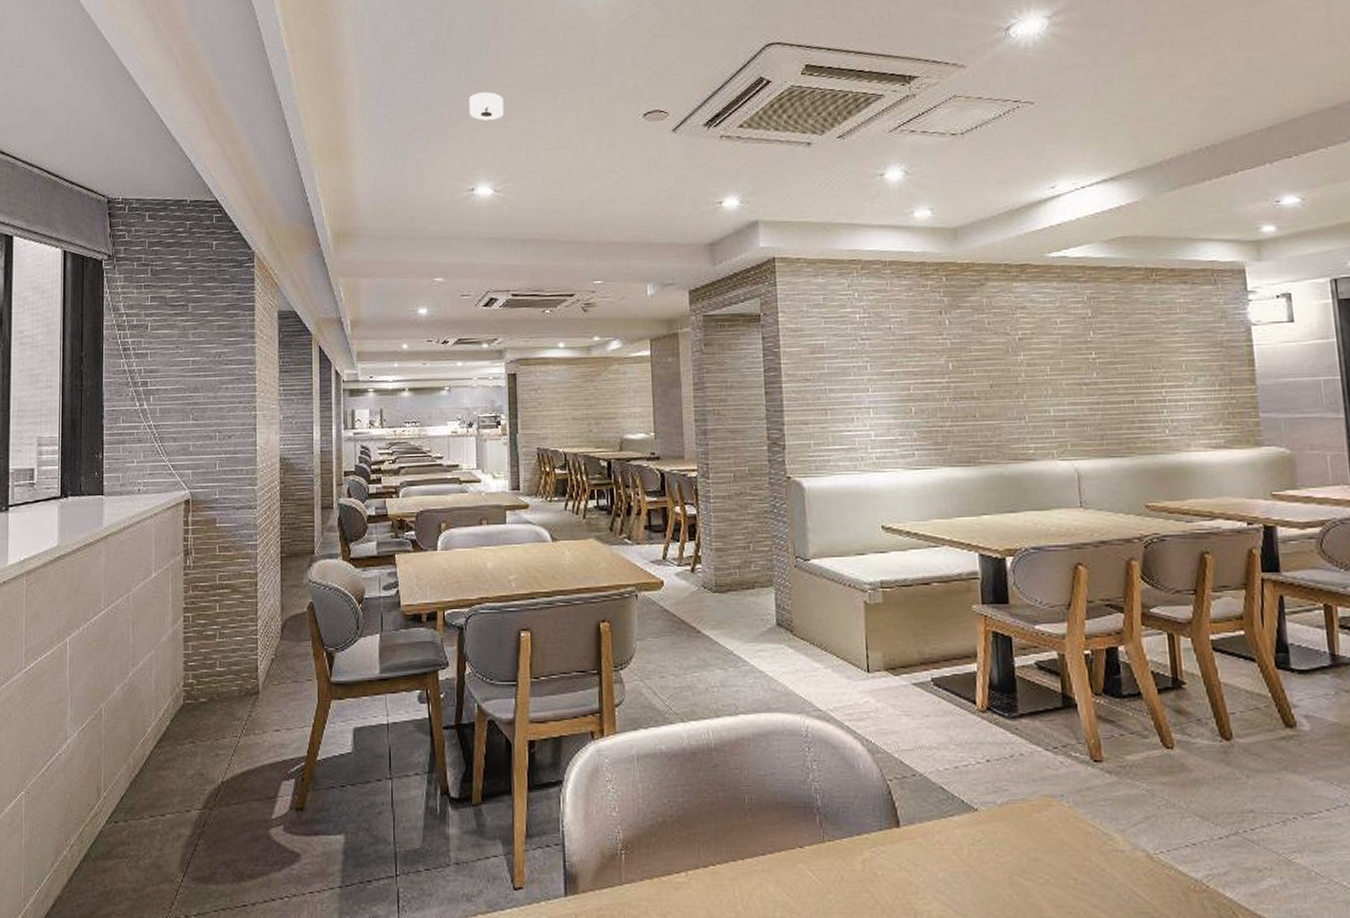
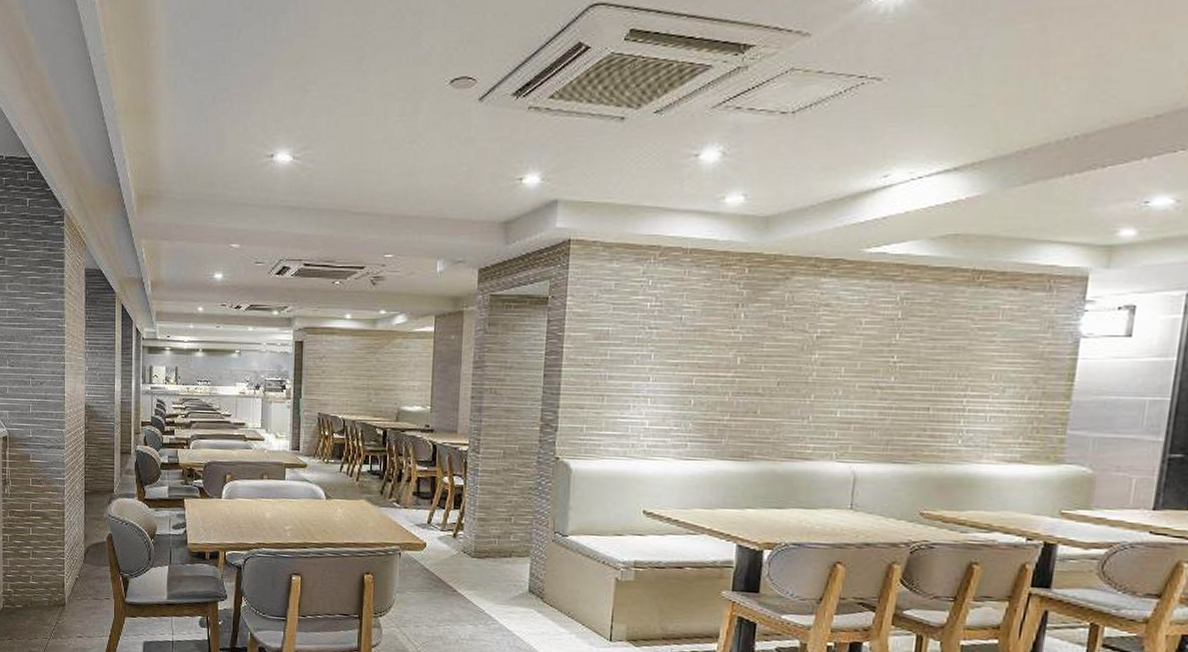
smoke detector: present [469,92,504,121] -> none [273,52,308,83]

